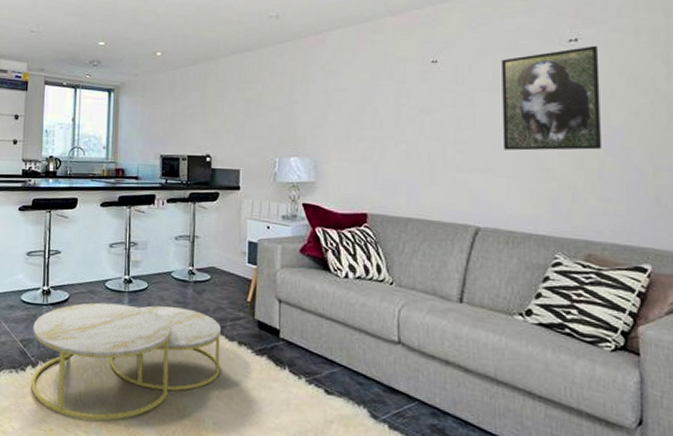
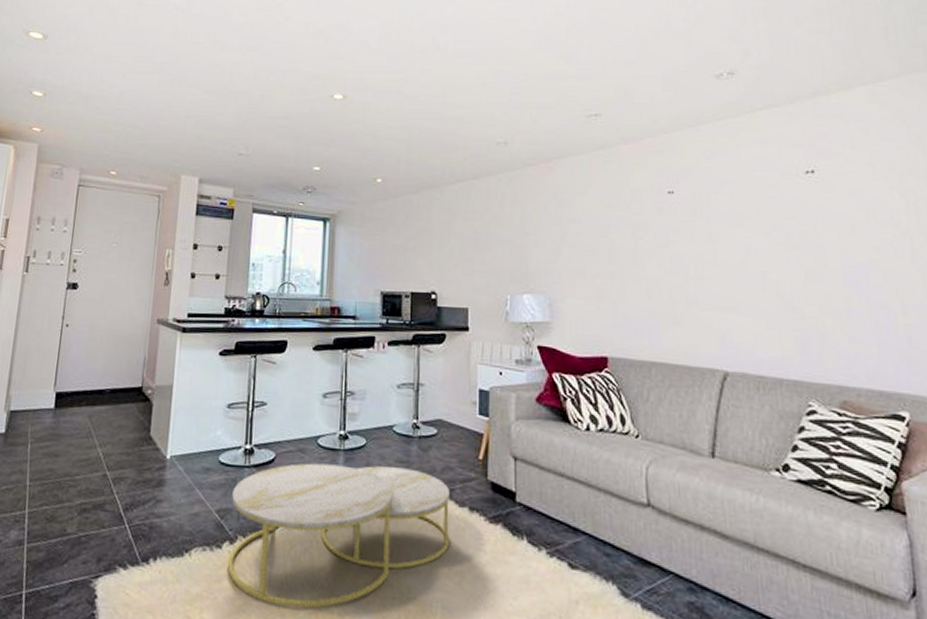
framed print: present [502,45,601,151] -> none [740,177,847,288]

